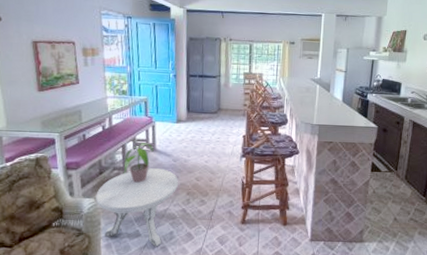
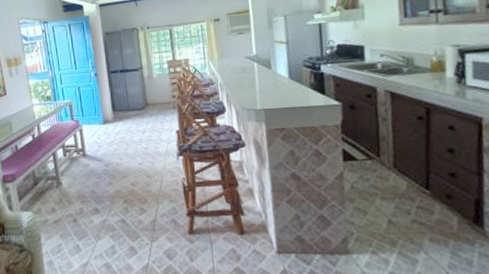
side table: present [96,168,178,247] -> none [33,175,113,263]
potted plant: present [123,143,154,183] -> none [56,148,84,192]

